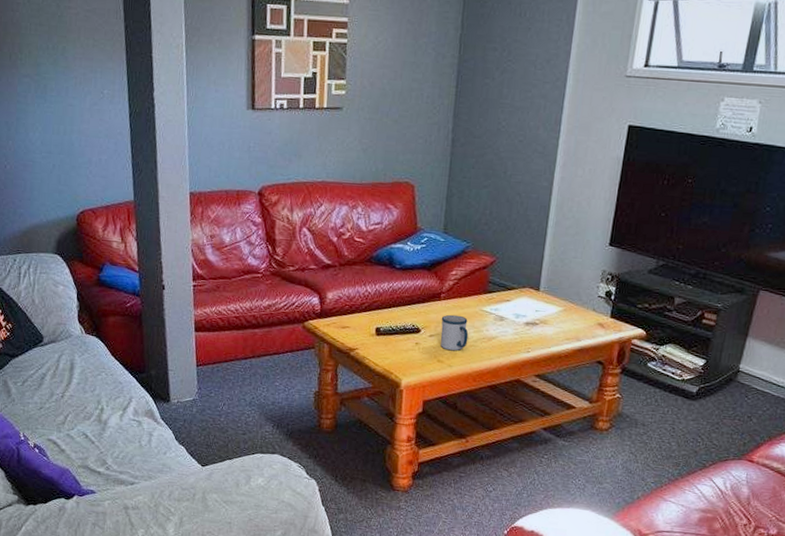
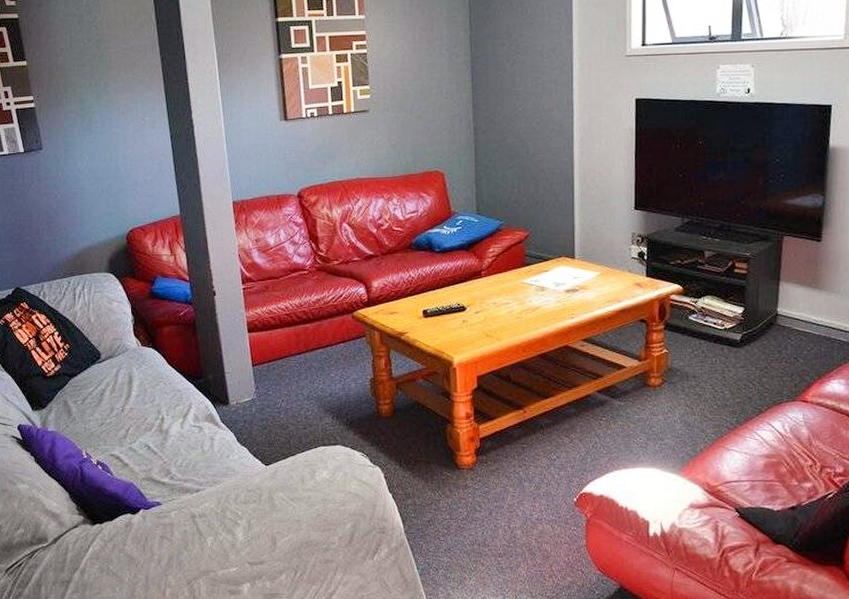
mug: present [440,314,469,351] -> none [484,290,513,325]

